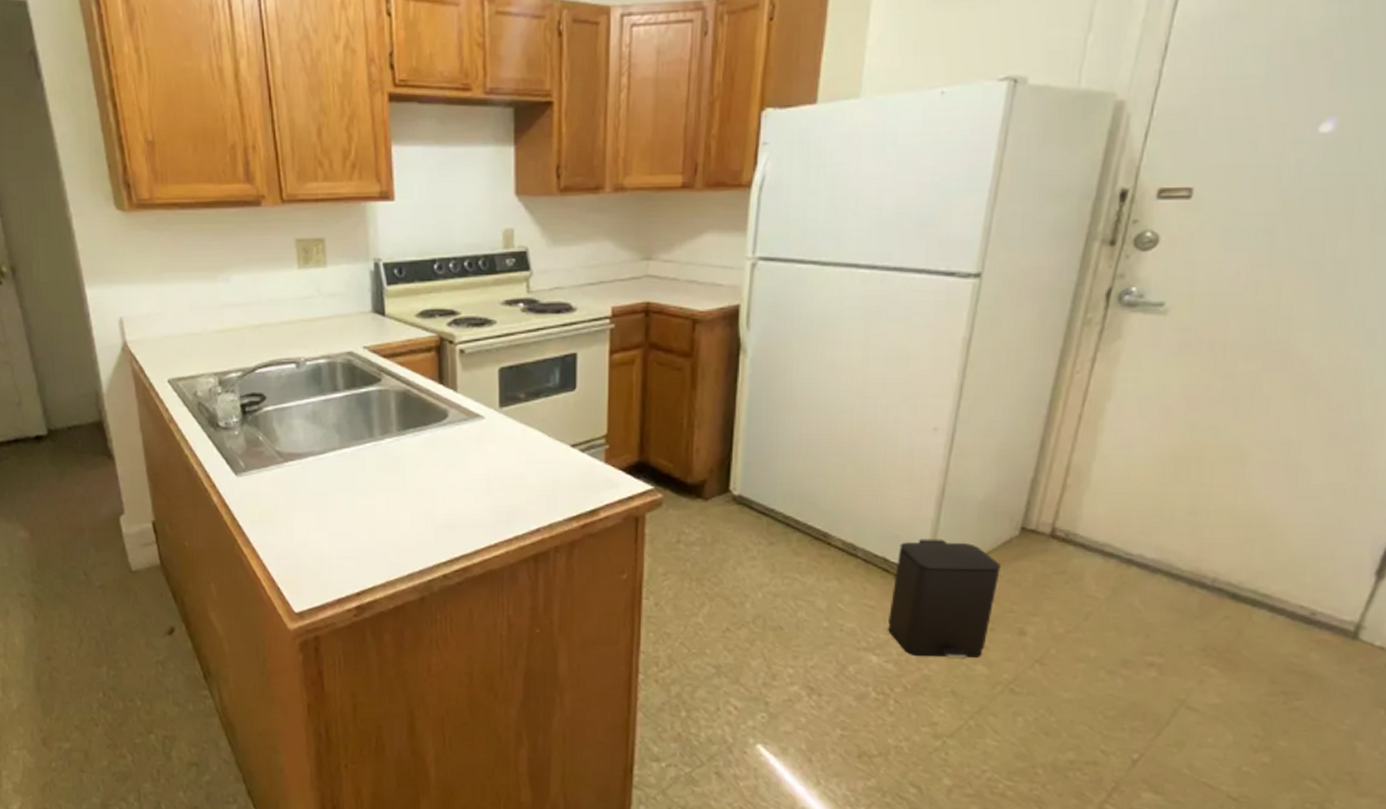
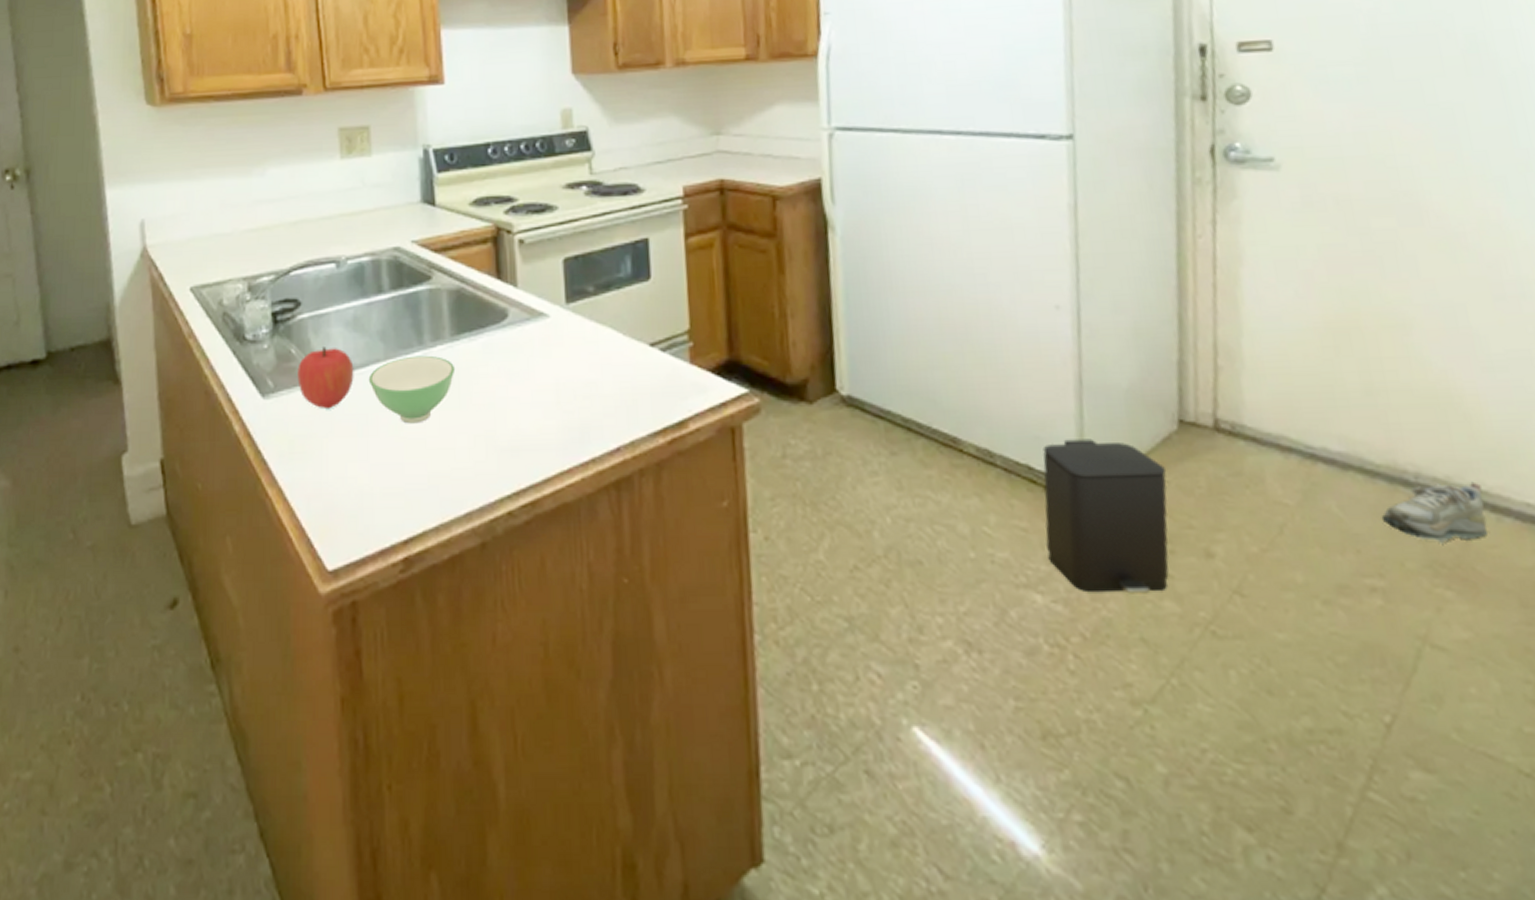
fruit: none [265,435,314,487] -> present [297,347,354,410]
bowl: none [326,446,401,502] -> present [368,355,456,424]
shoe: none [1174,587,1266,634] -> present [1381,481,1487,544]

